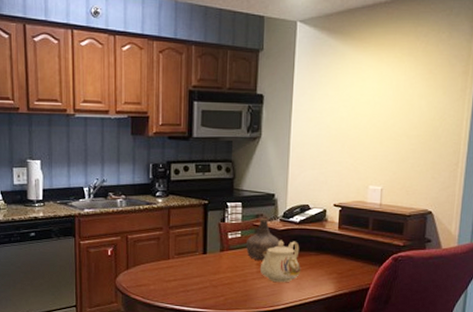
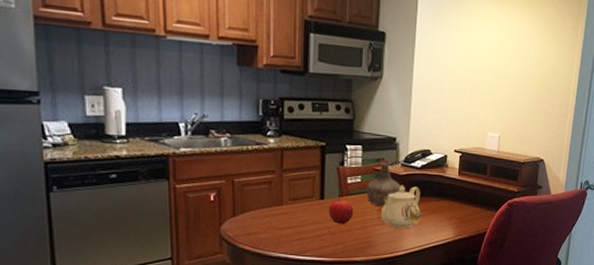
fruit: none [210,252,234,277] -> present [328,198,354,224]

